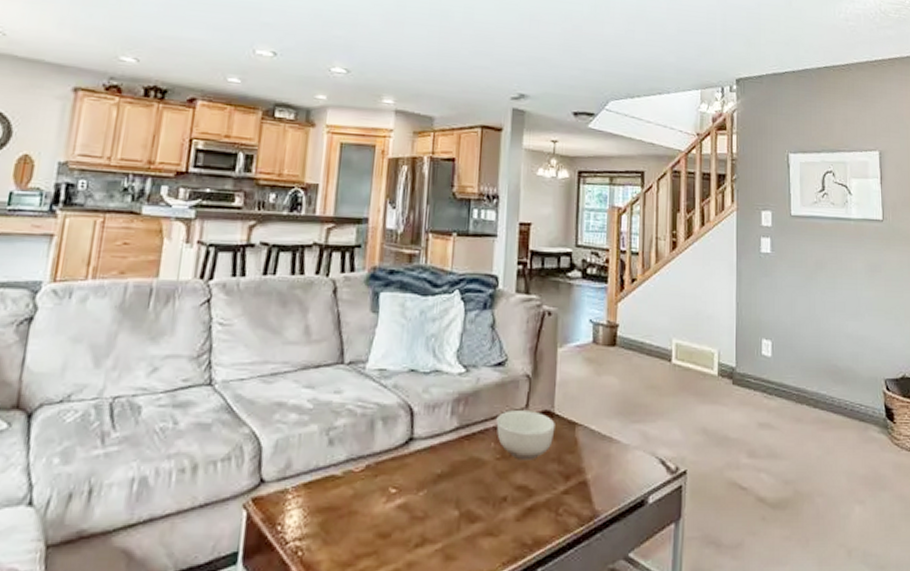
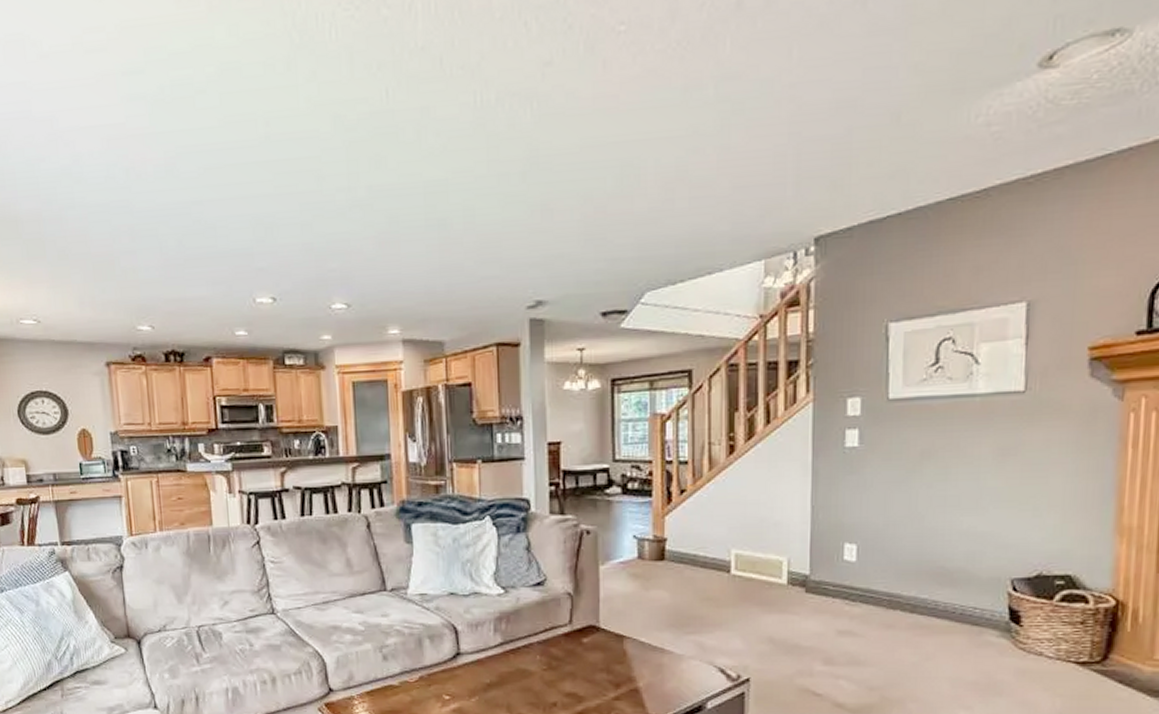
bowl: present [496,409,555,461] -> none [540,625,602,671]

